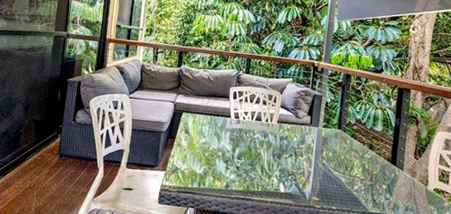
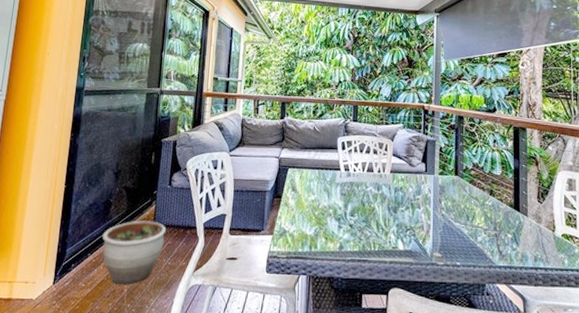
planter pot: none [13,150,70,205] -> present [102,220,167,285]

